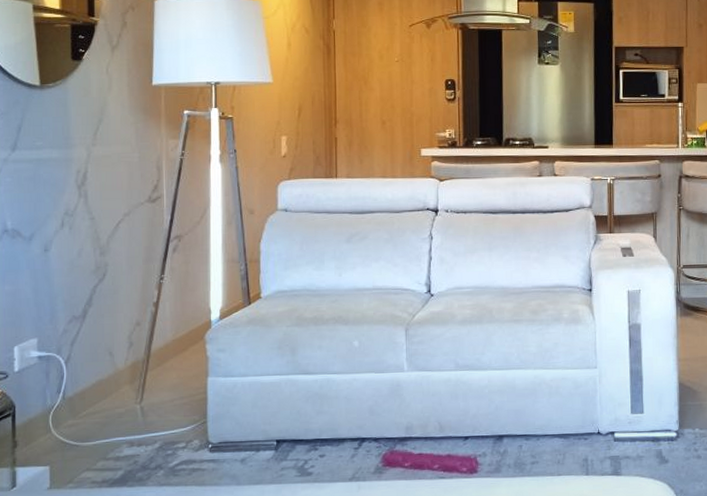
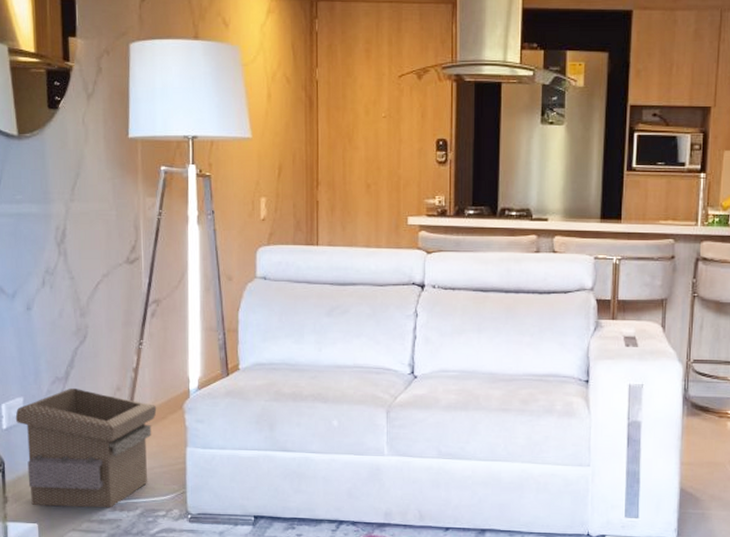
storage basket: none [28,325,178,447] -> present [15,387,157,508]

